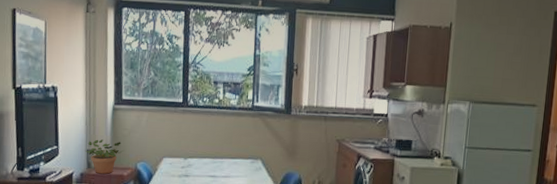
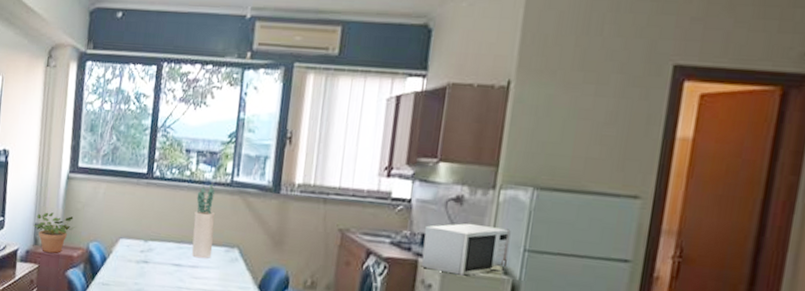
vase: none [223,107,241,170] -> present [191,182,216,259]
microwave: none [396,129,456,170] -> present [421,223,511,277]

